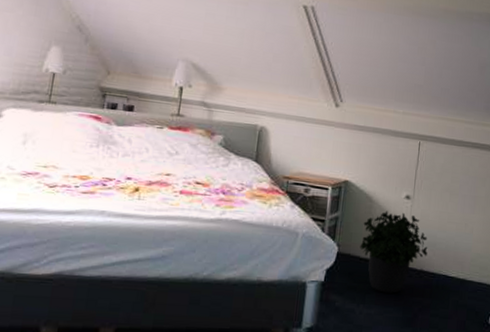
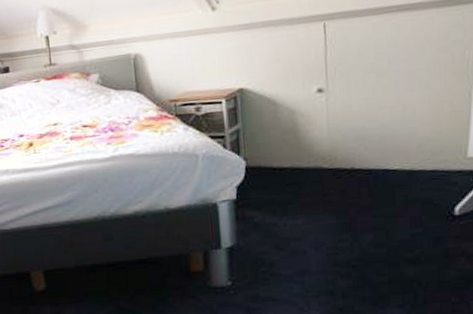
potted plant: present [360,211,428,294] -> none [270,108,357,201]

